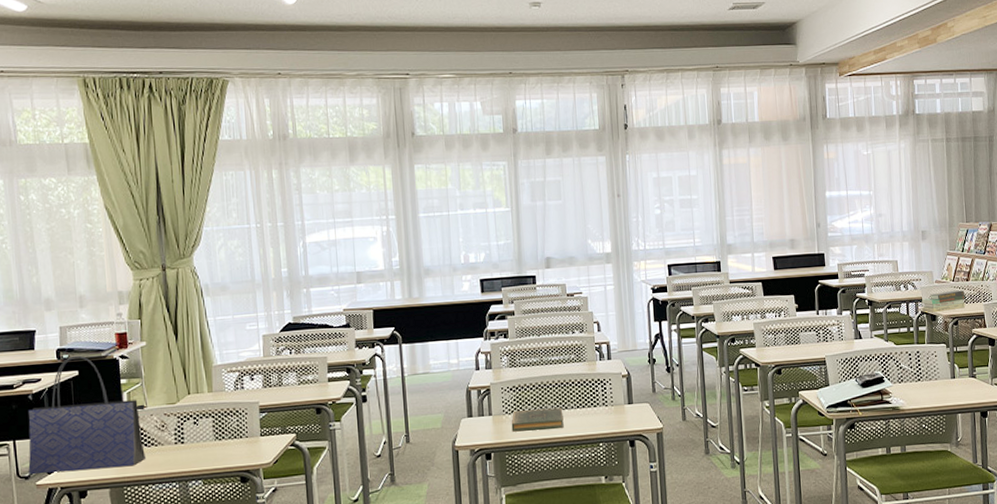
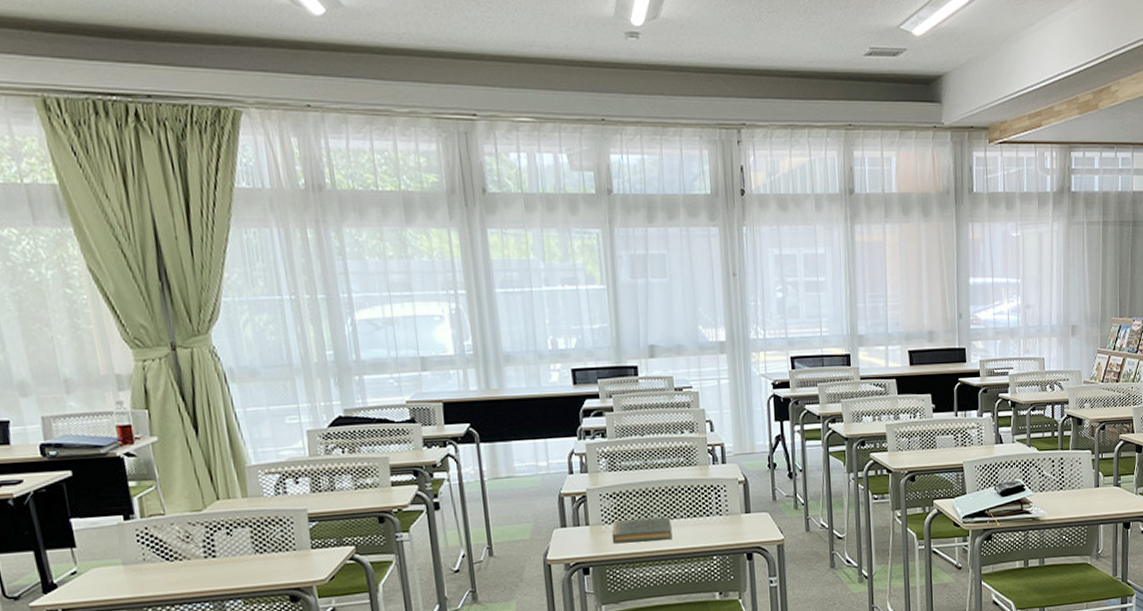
tote bag: present [27,355,145,475] -> none [9,452,168,595]
books: present [922,290,966,313] -> none [1068,391,1115,417]

